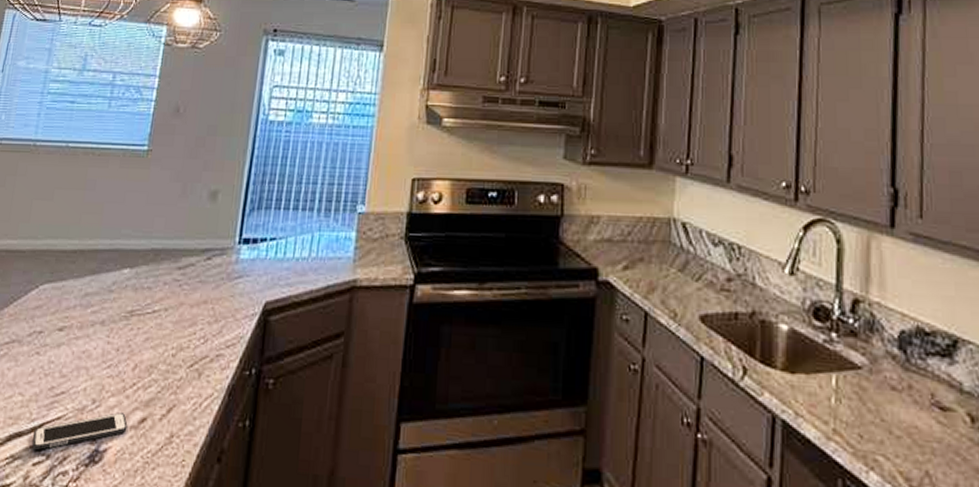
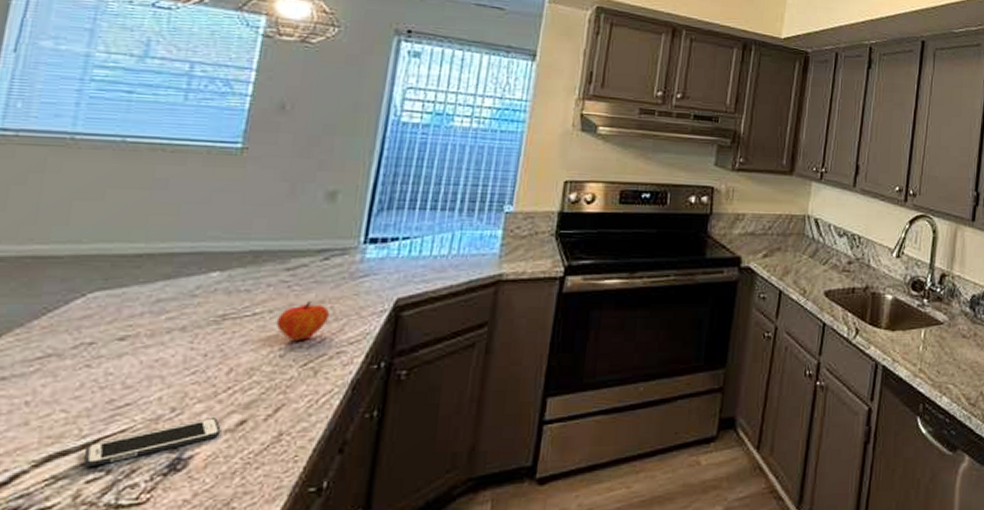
fruit: none [170,299,212,342] -> present [276,300,331,342]

